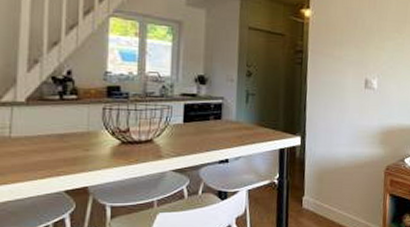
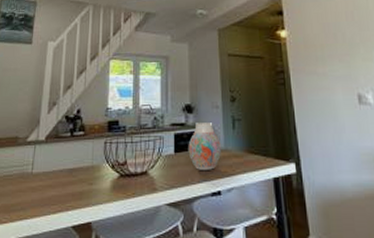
vase: none [198,94,232,140] -> present [188,123,221,170]

